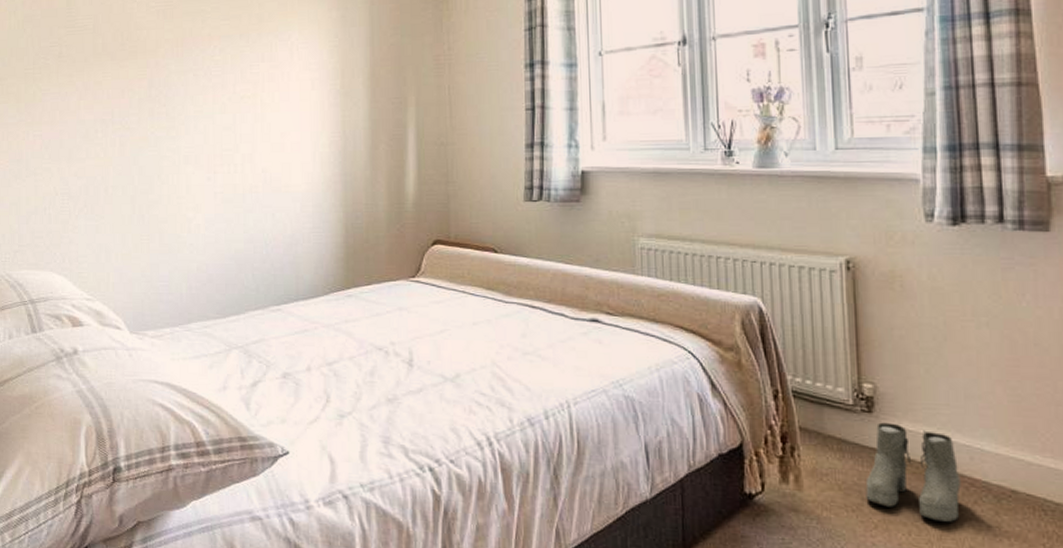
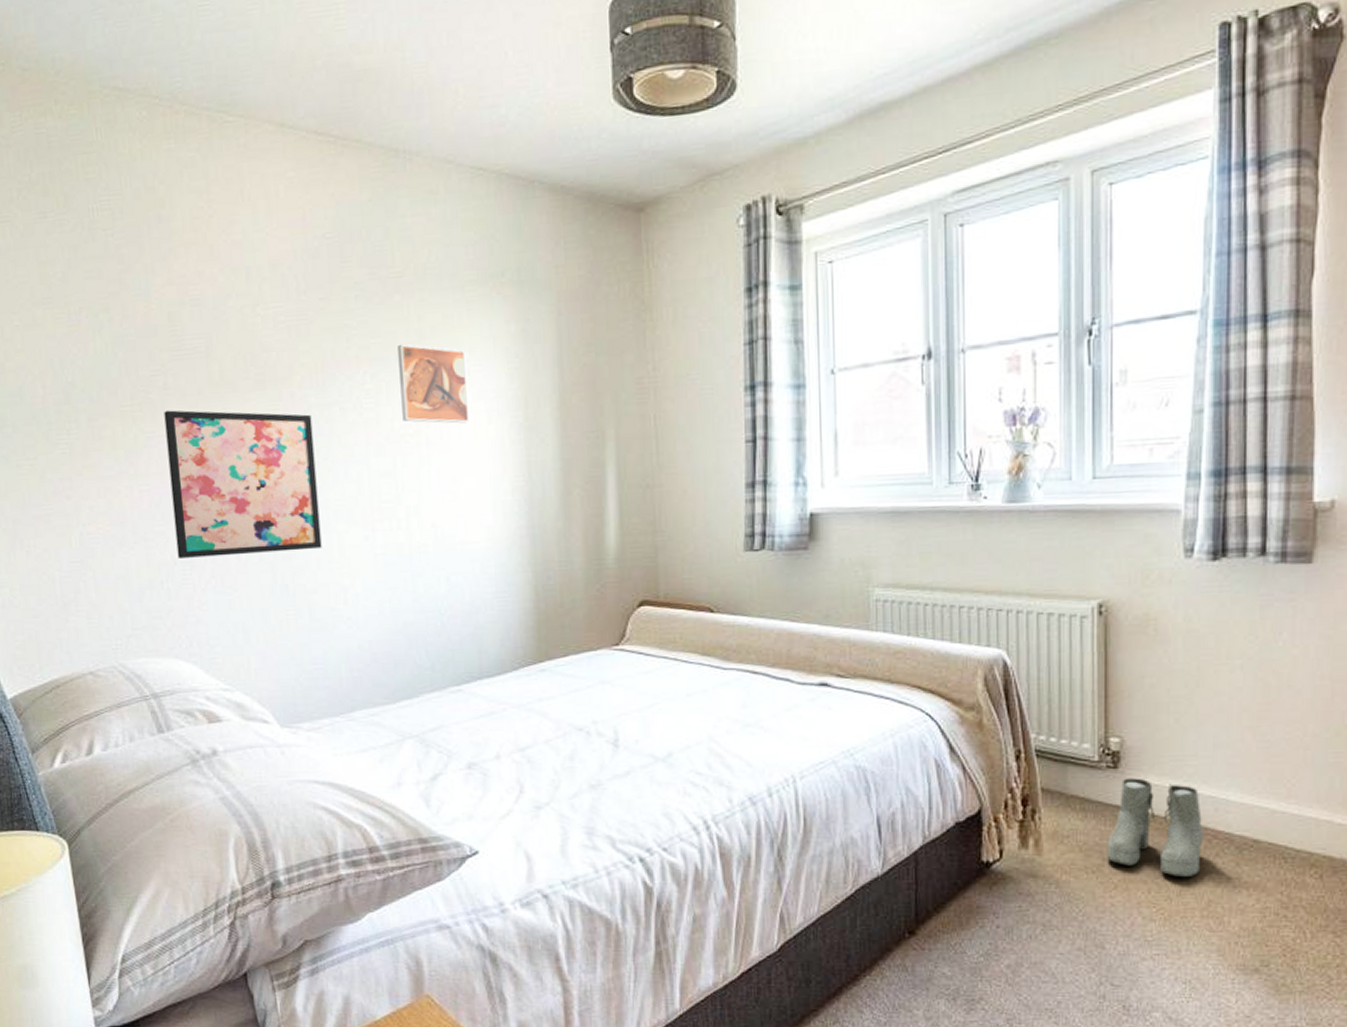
wall art: none [57,73,173,190] -> present [164,410,322,558]
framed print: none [242,25,297,89] -> present [398,344,470,424]

